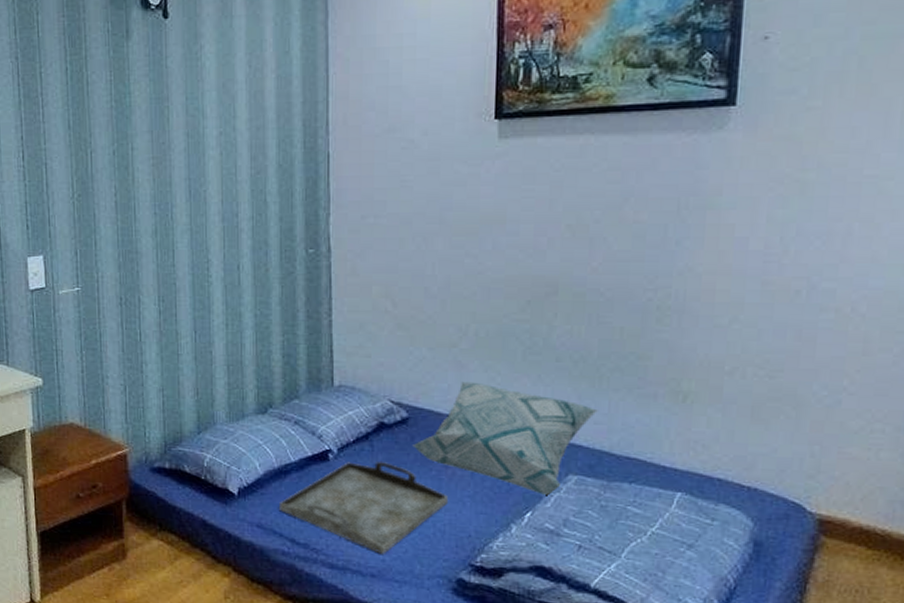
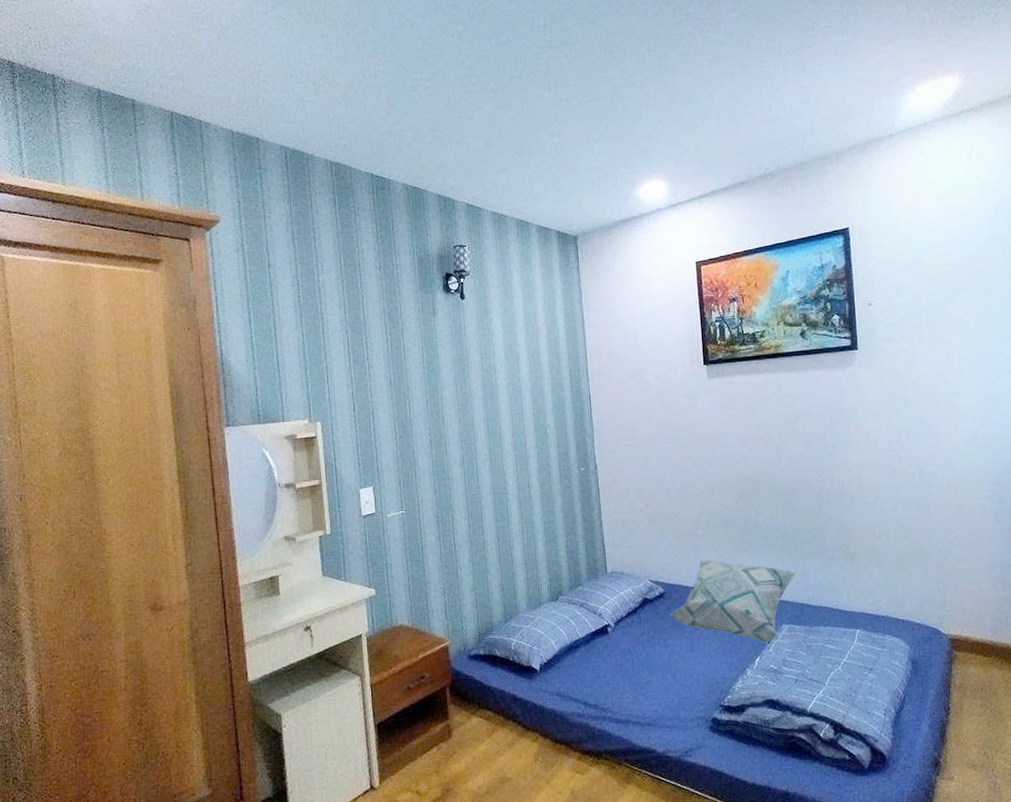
serving tray: present [280,461,448,554] -> none [573,629,699,706]

